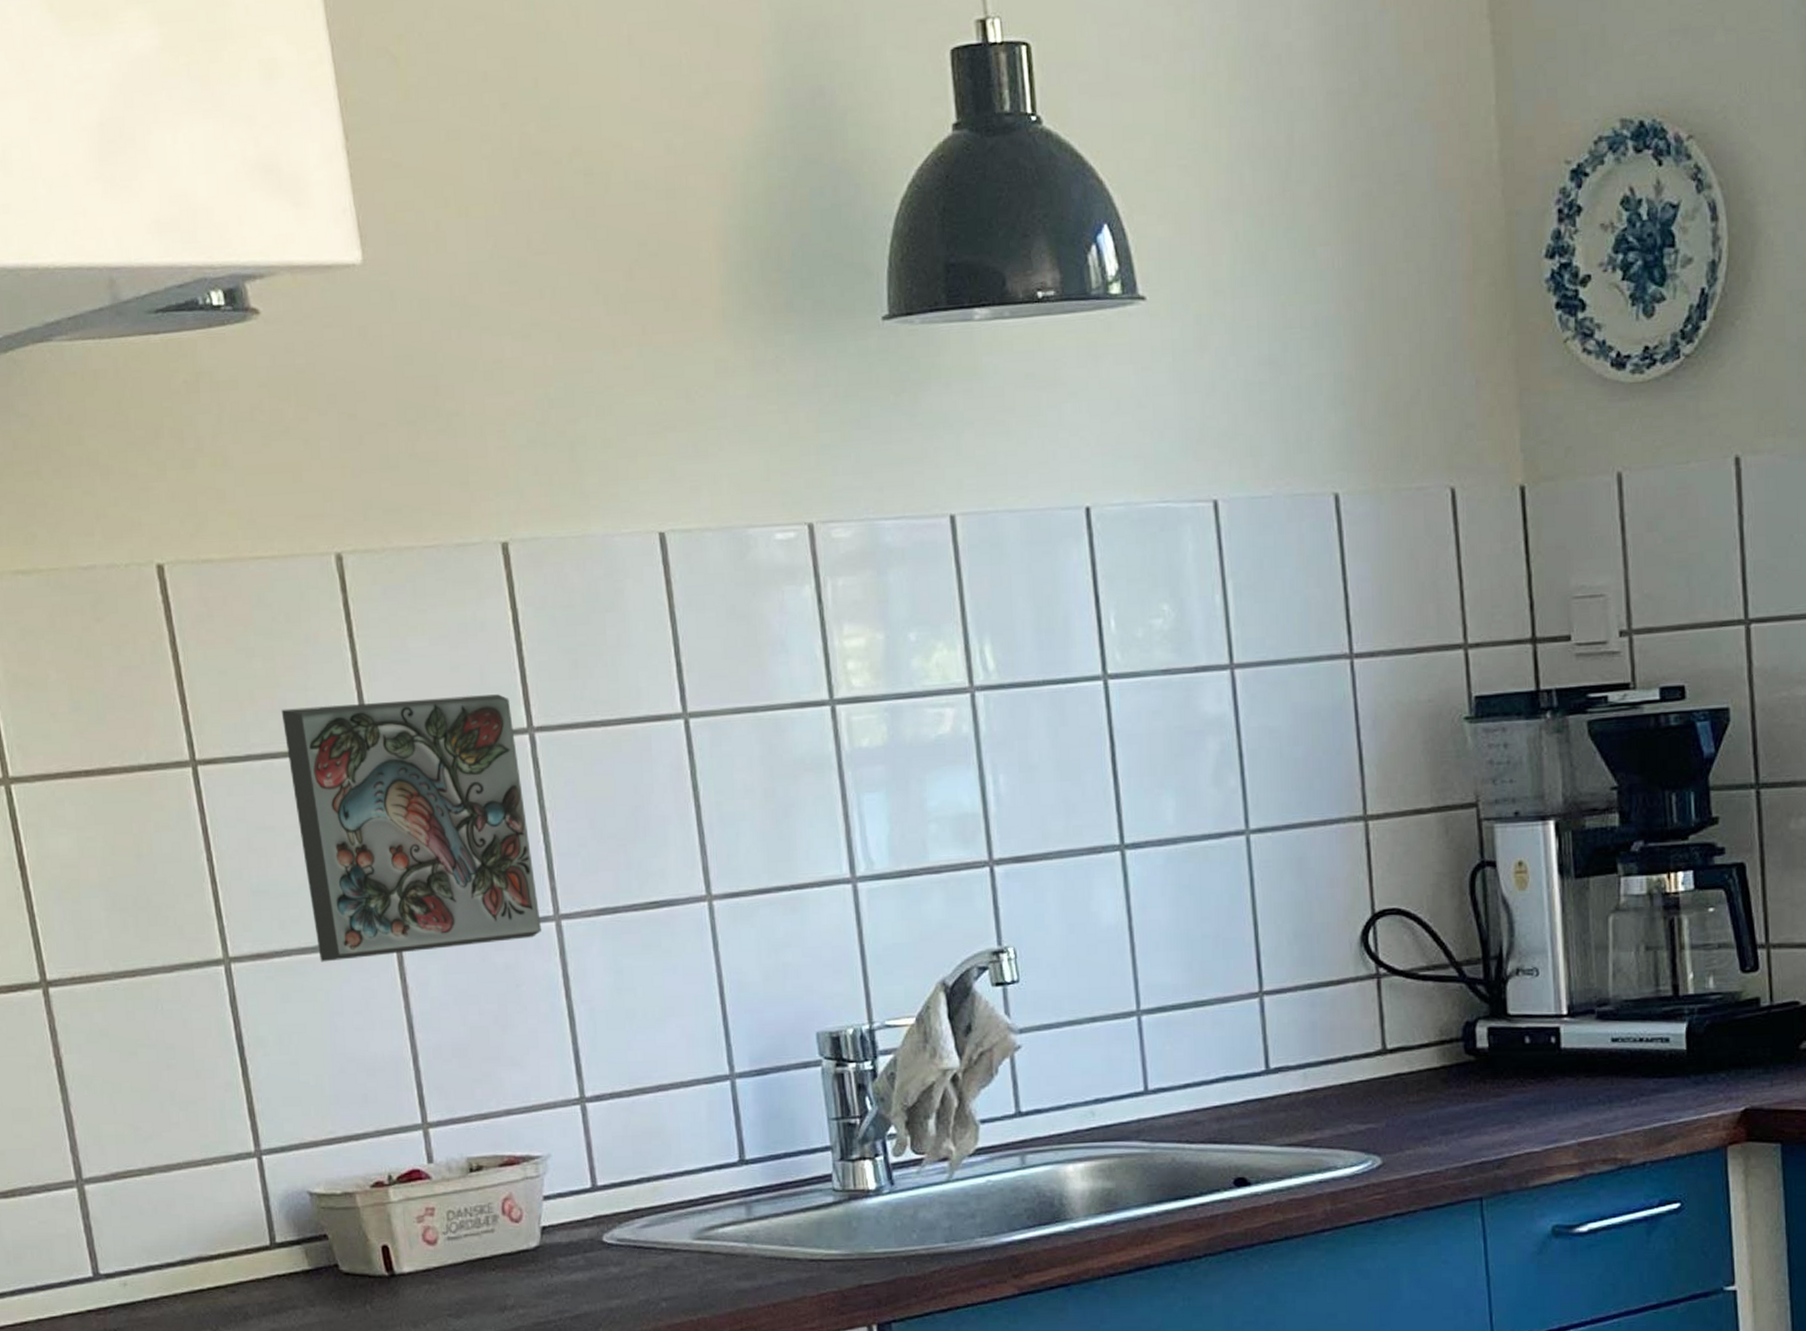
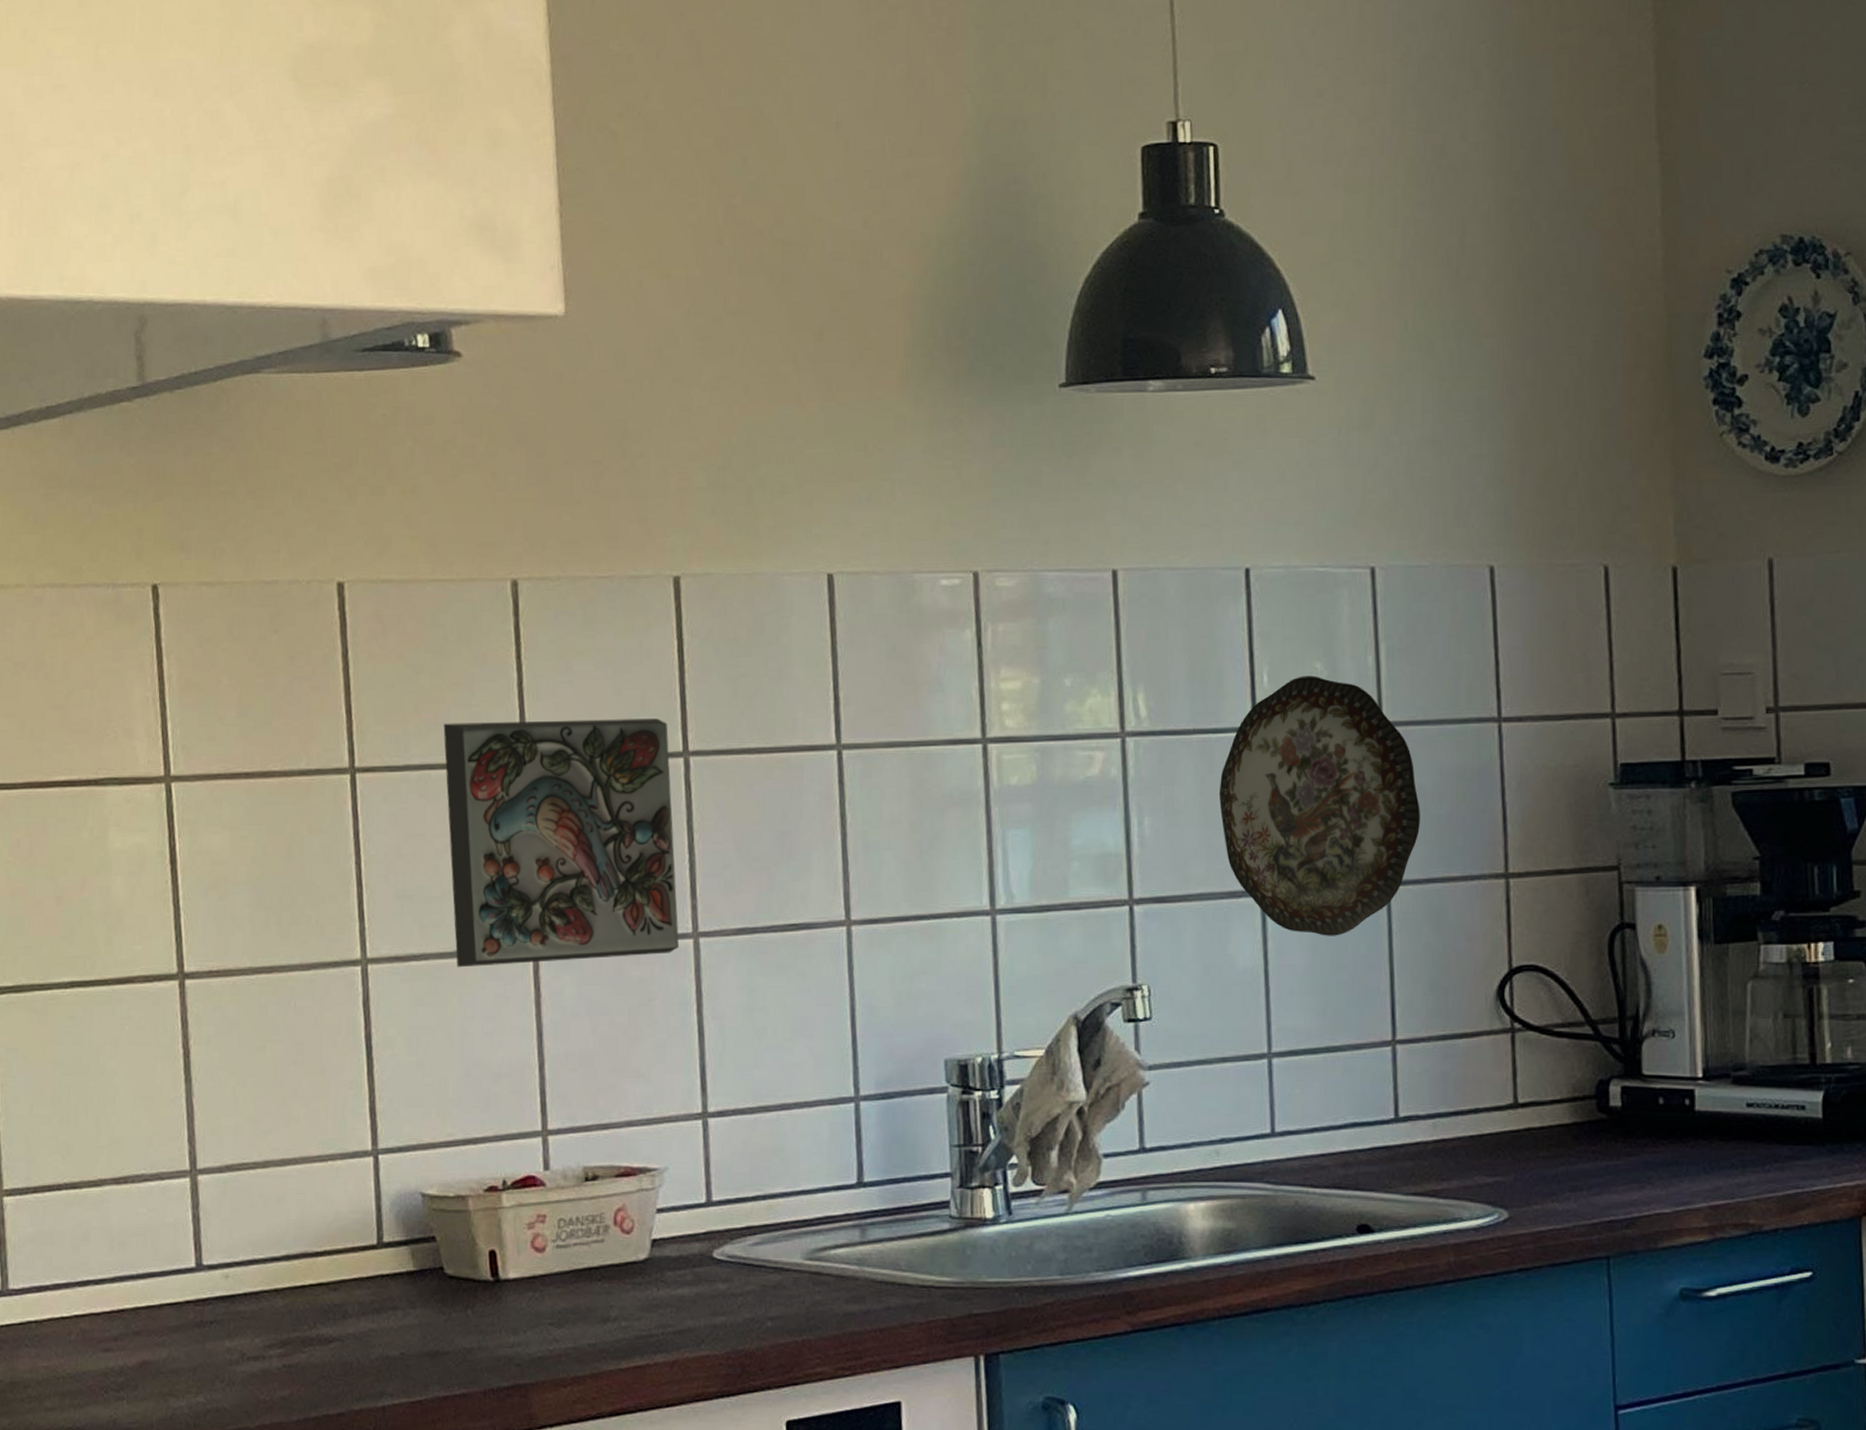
decorative plate: none [1073,618,1276,889] -> present [1219,675,1420,936]

